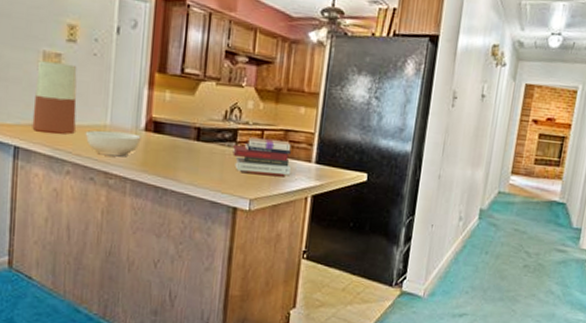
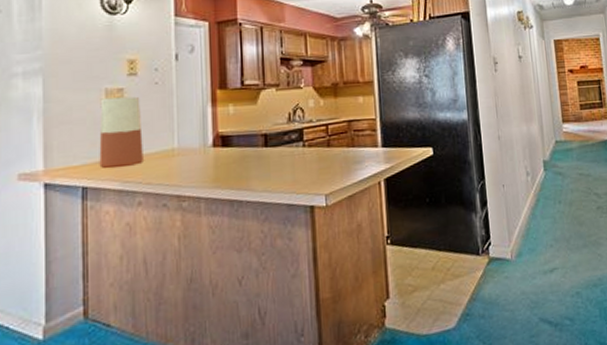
bowl: present [85,130,141,157] -> none [153,151,210,179]
books: present [231,138,291,177] -> none [300,131,360,170]

